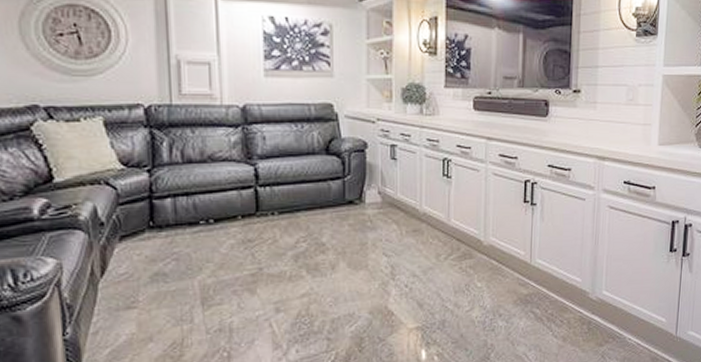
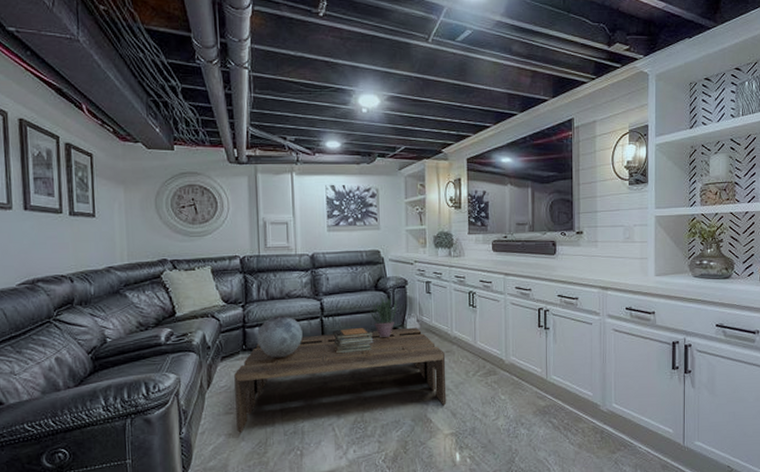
coffee table: none [138,201,412,334] -> present [234,327,447,434]
decorative globe: none [169,183,231,238] -> present [257,315,303,358]
book stack: none [271,199,323,233] -> present [333,327,374,354]
potted plant: none [318,162,354,213] -> present [369,296,398,337]

